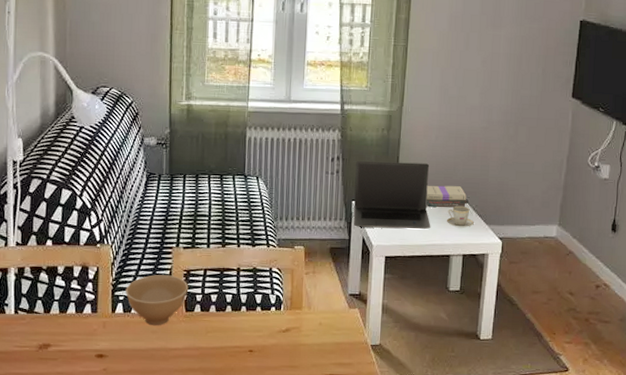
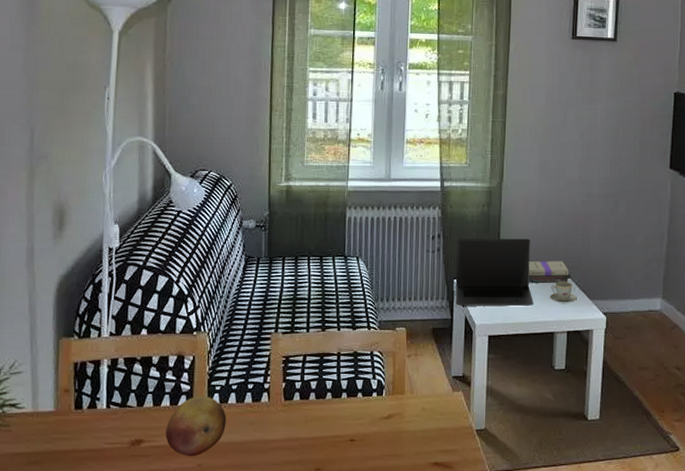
fruit: none [72,305,130,362] -> present [165,396,227,457]
bowl: present [125,275,189,326] -> none [222,362,288,417]

